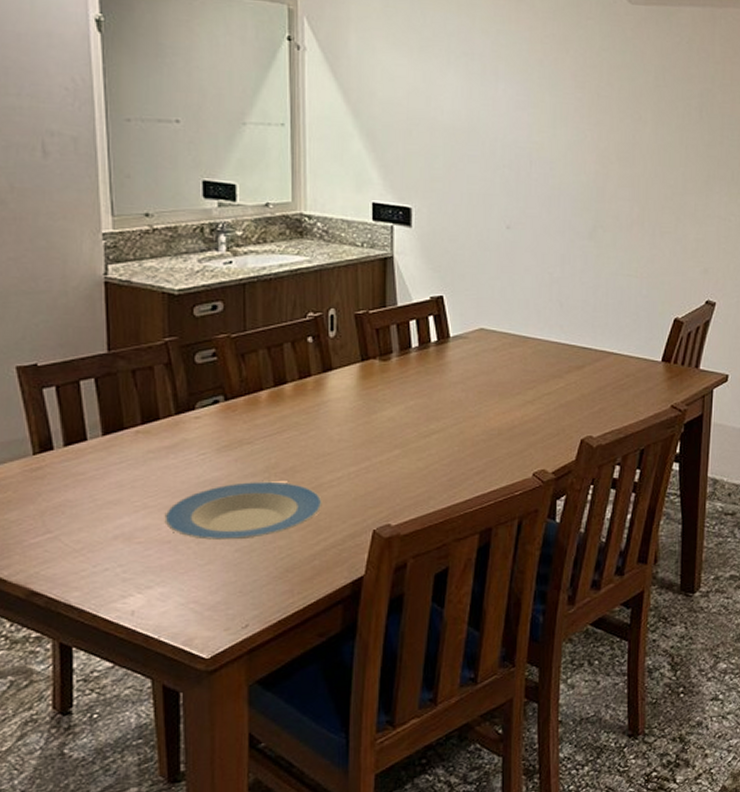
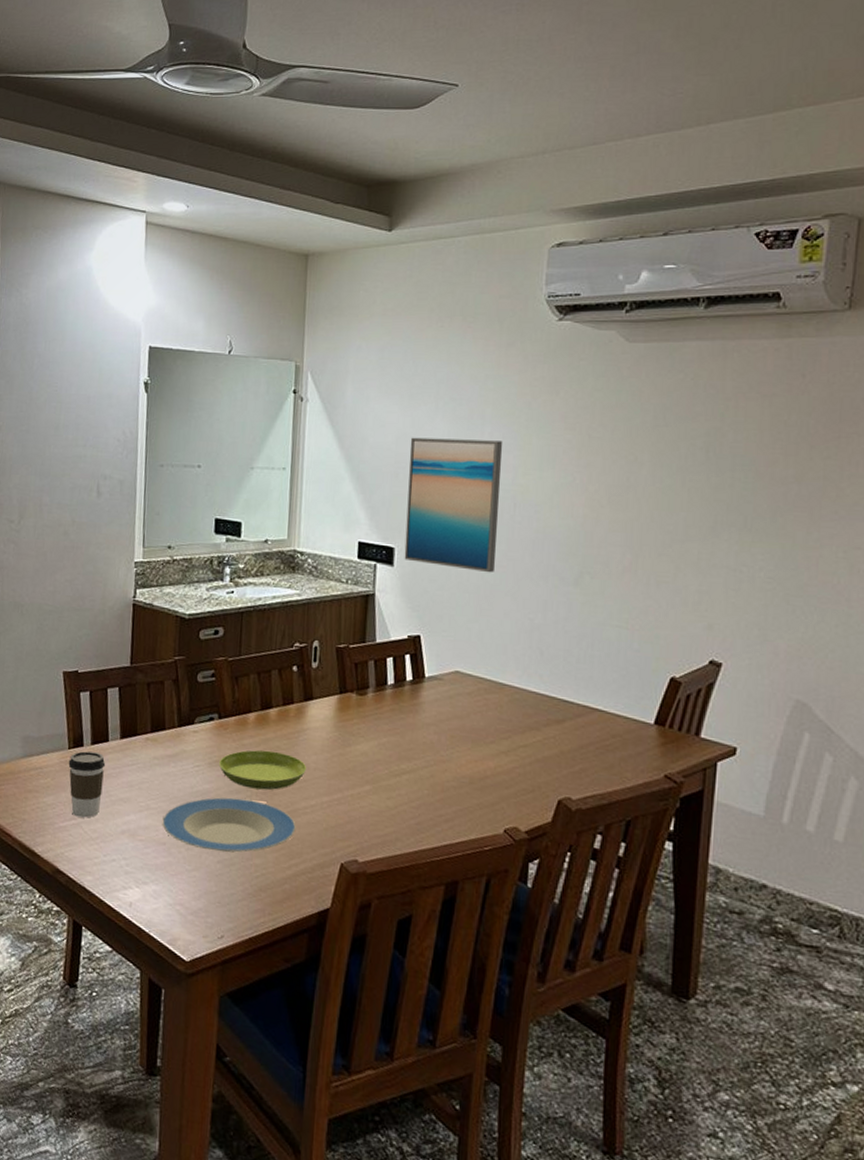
coffee cup: none [35,453,86,530] -> present [68,751,106,818]
saucer: none [228,427,331,470] -> present [218,750,307,790]
wall art: none [422,92,517,230] -> present [404,437,503,573]

